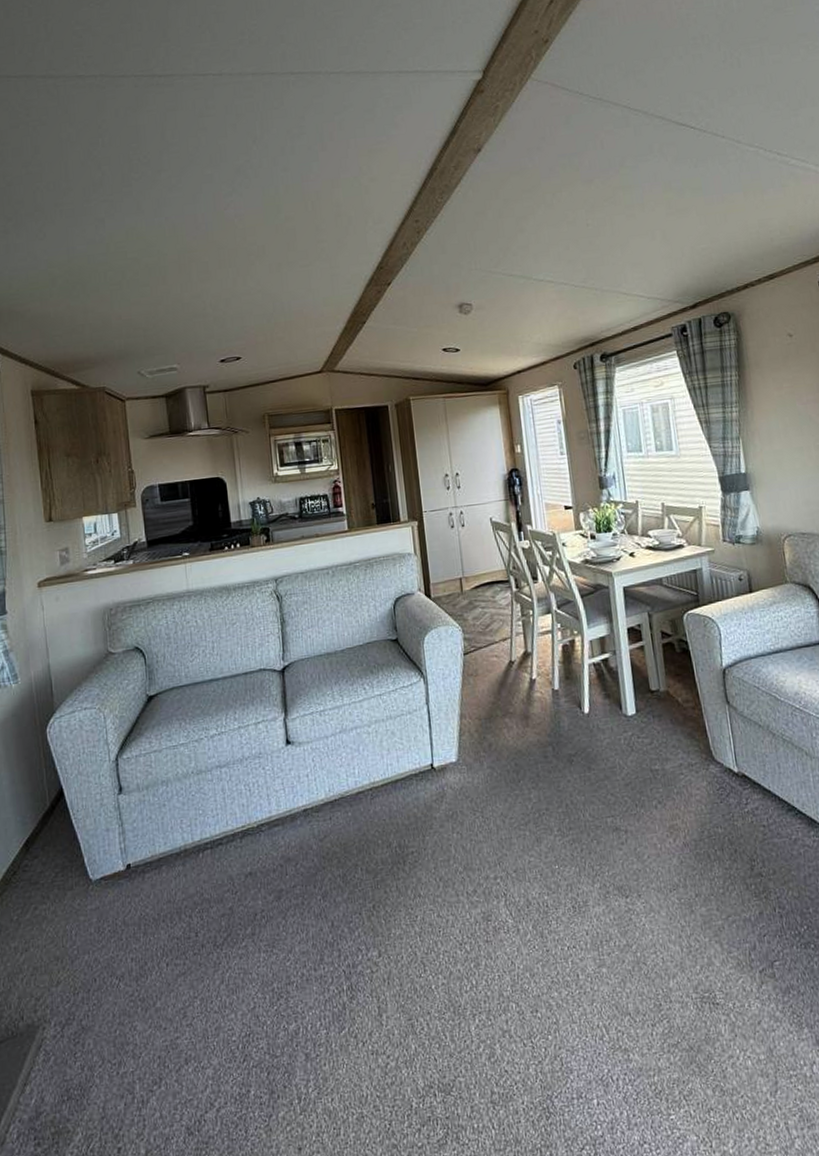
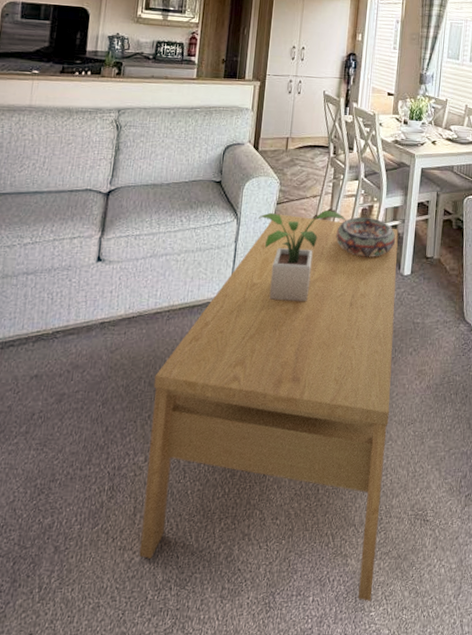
coffee table: none [370,662,669,1104] -> present [139,214,399,602]
potted plant: none [447,653,547,763] -> present [258,210,346,302]
decorative bowl: none [537,654,610,701] -> present [336,217,396,257]

